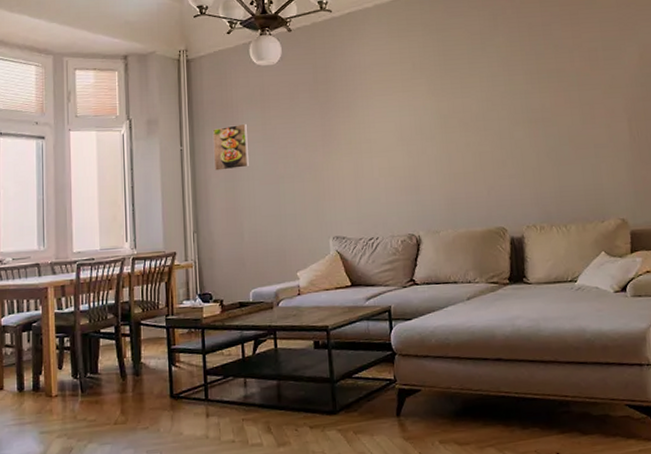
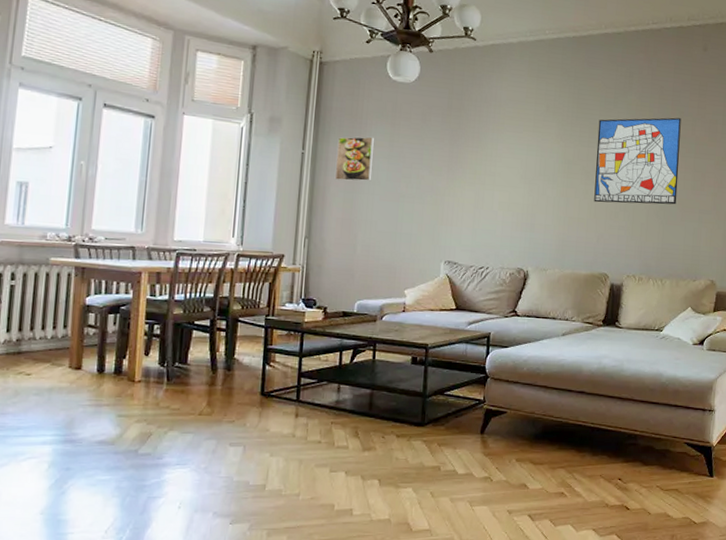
wall art: none [468,52,568,154] -> present [594,117,681,205]

